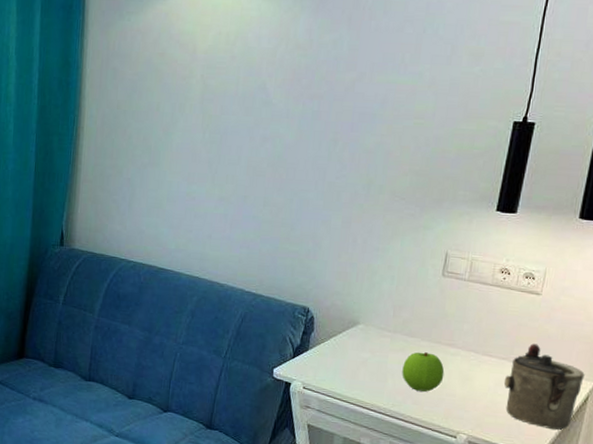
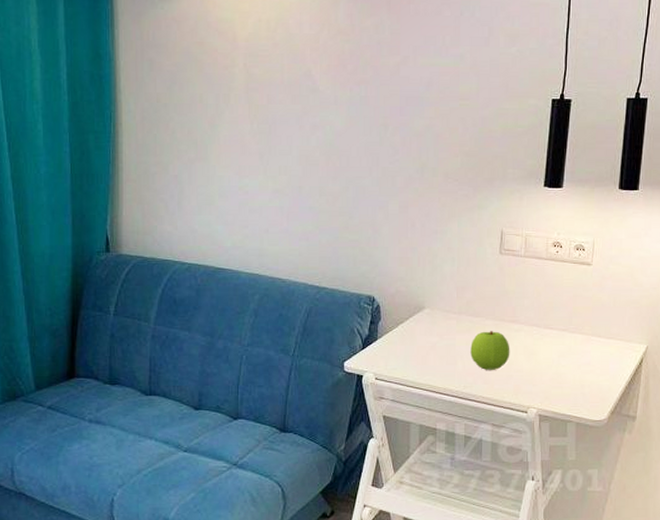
teapot: present [503,343,585,431] -> none [566,313,638,395]

